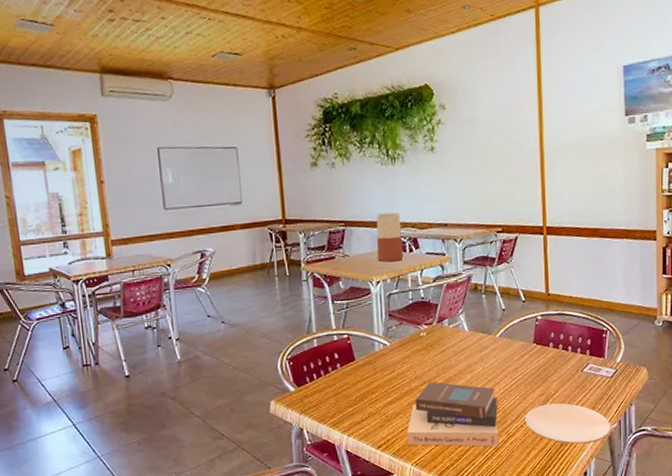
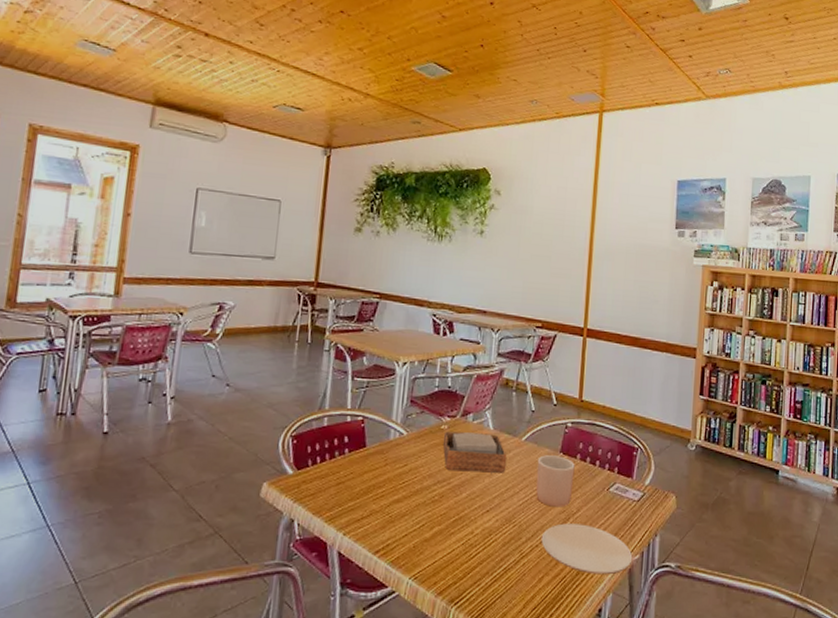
vase: present [376,212,404,262] -> none [408,290,439,344]
books: present [406,382,499,447] -> none [408,482,514,567]
napkin holder: none [423,334,485,371] -> present [442,431,507,473]
mug: none [513,346,549,392] -> present [535,455,575,507]

